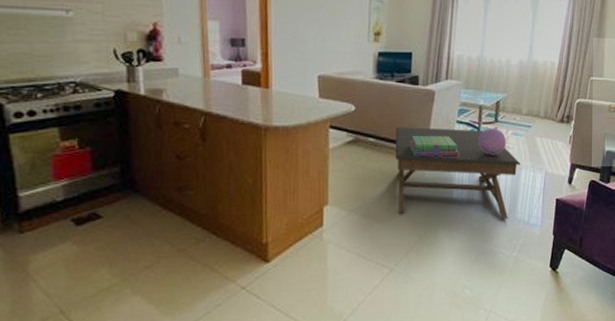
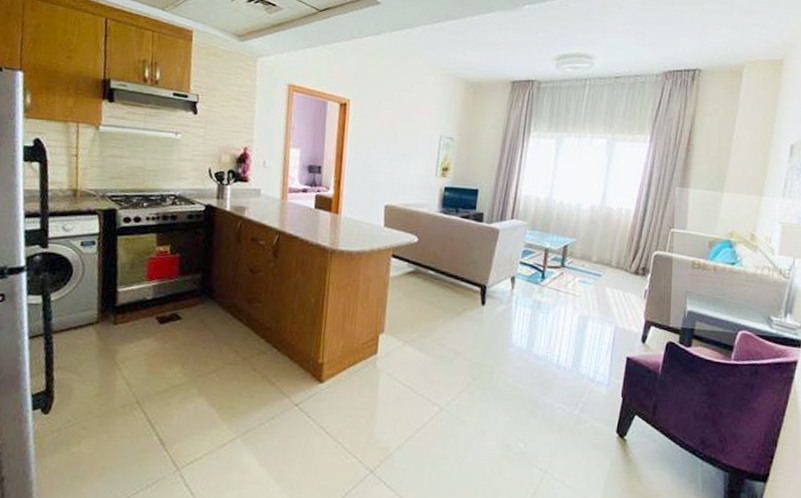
coffee table: present [396,127,521,219] -> none [453,262,588,372]
stack of books: present [410,135,458,157] -> none [470,272,520,299]
decorative sphere: present [479,128,507,155] -> none [542,272,573,302]

